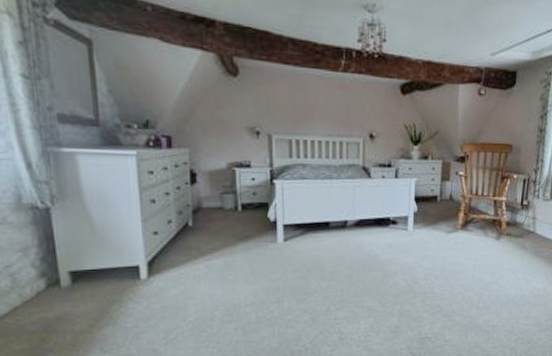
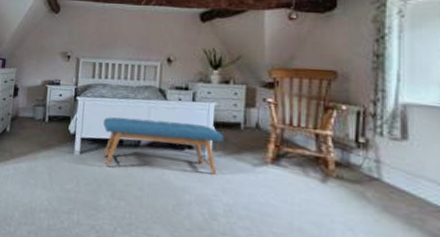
bench: none [306,199,423,250] -> present [102,117,223,175]

